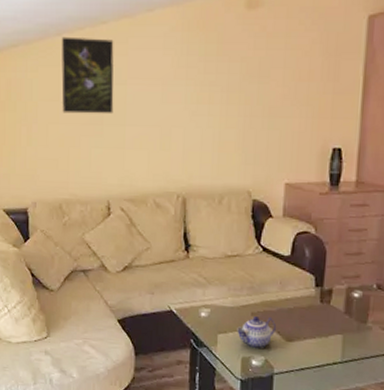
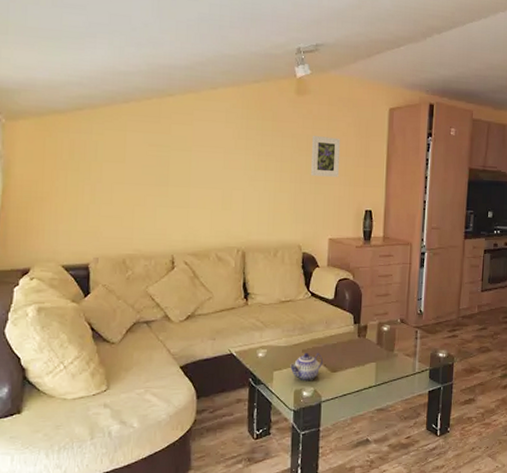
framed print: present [61,36,114,114] -> none [128,104,180,177]
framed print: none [264,58,303,108] -> present [311,136,341,177]

